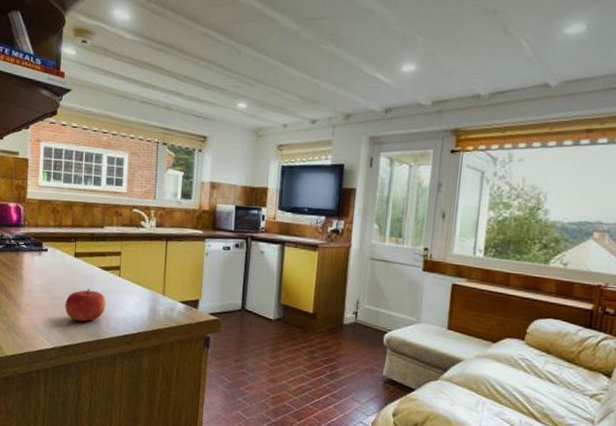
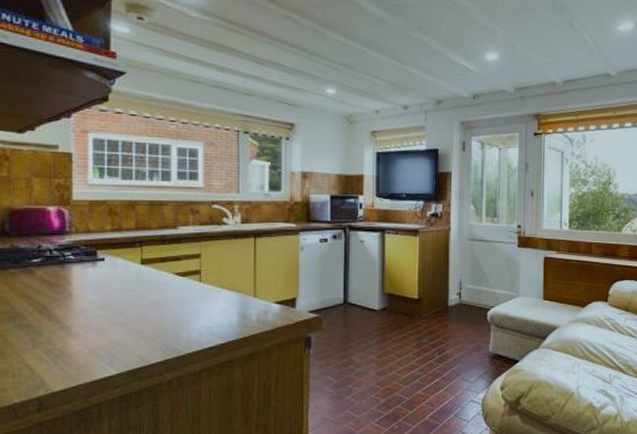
fruit: present [65,289,106,322] -> none [131,299,185,339]

